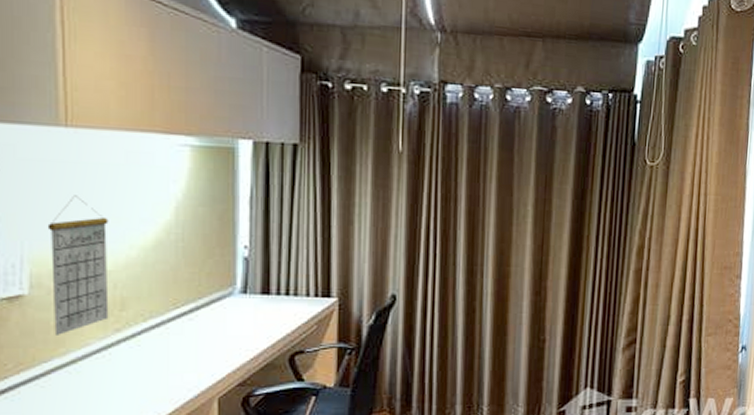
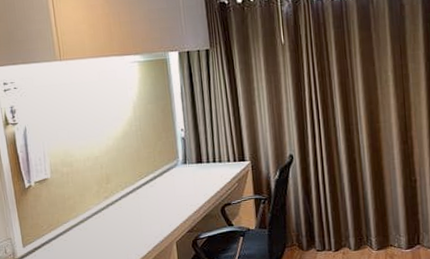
calendar: present [47,195,109,335] -> none [56,106,100,204]

